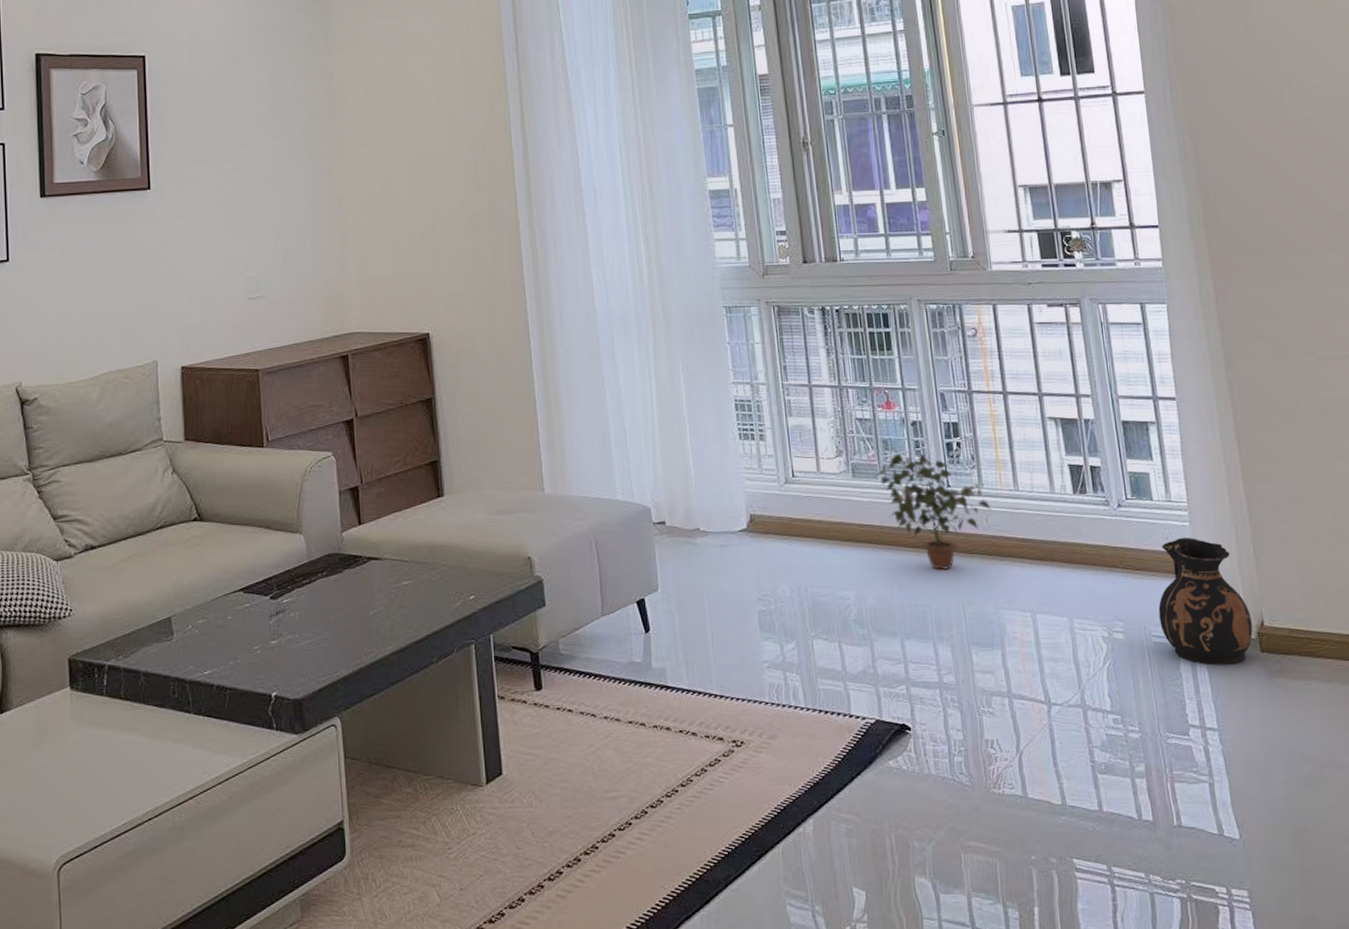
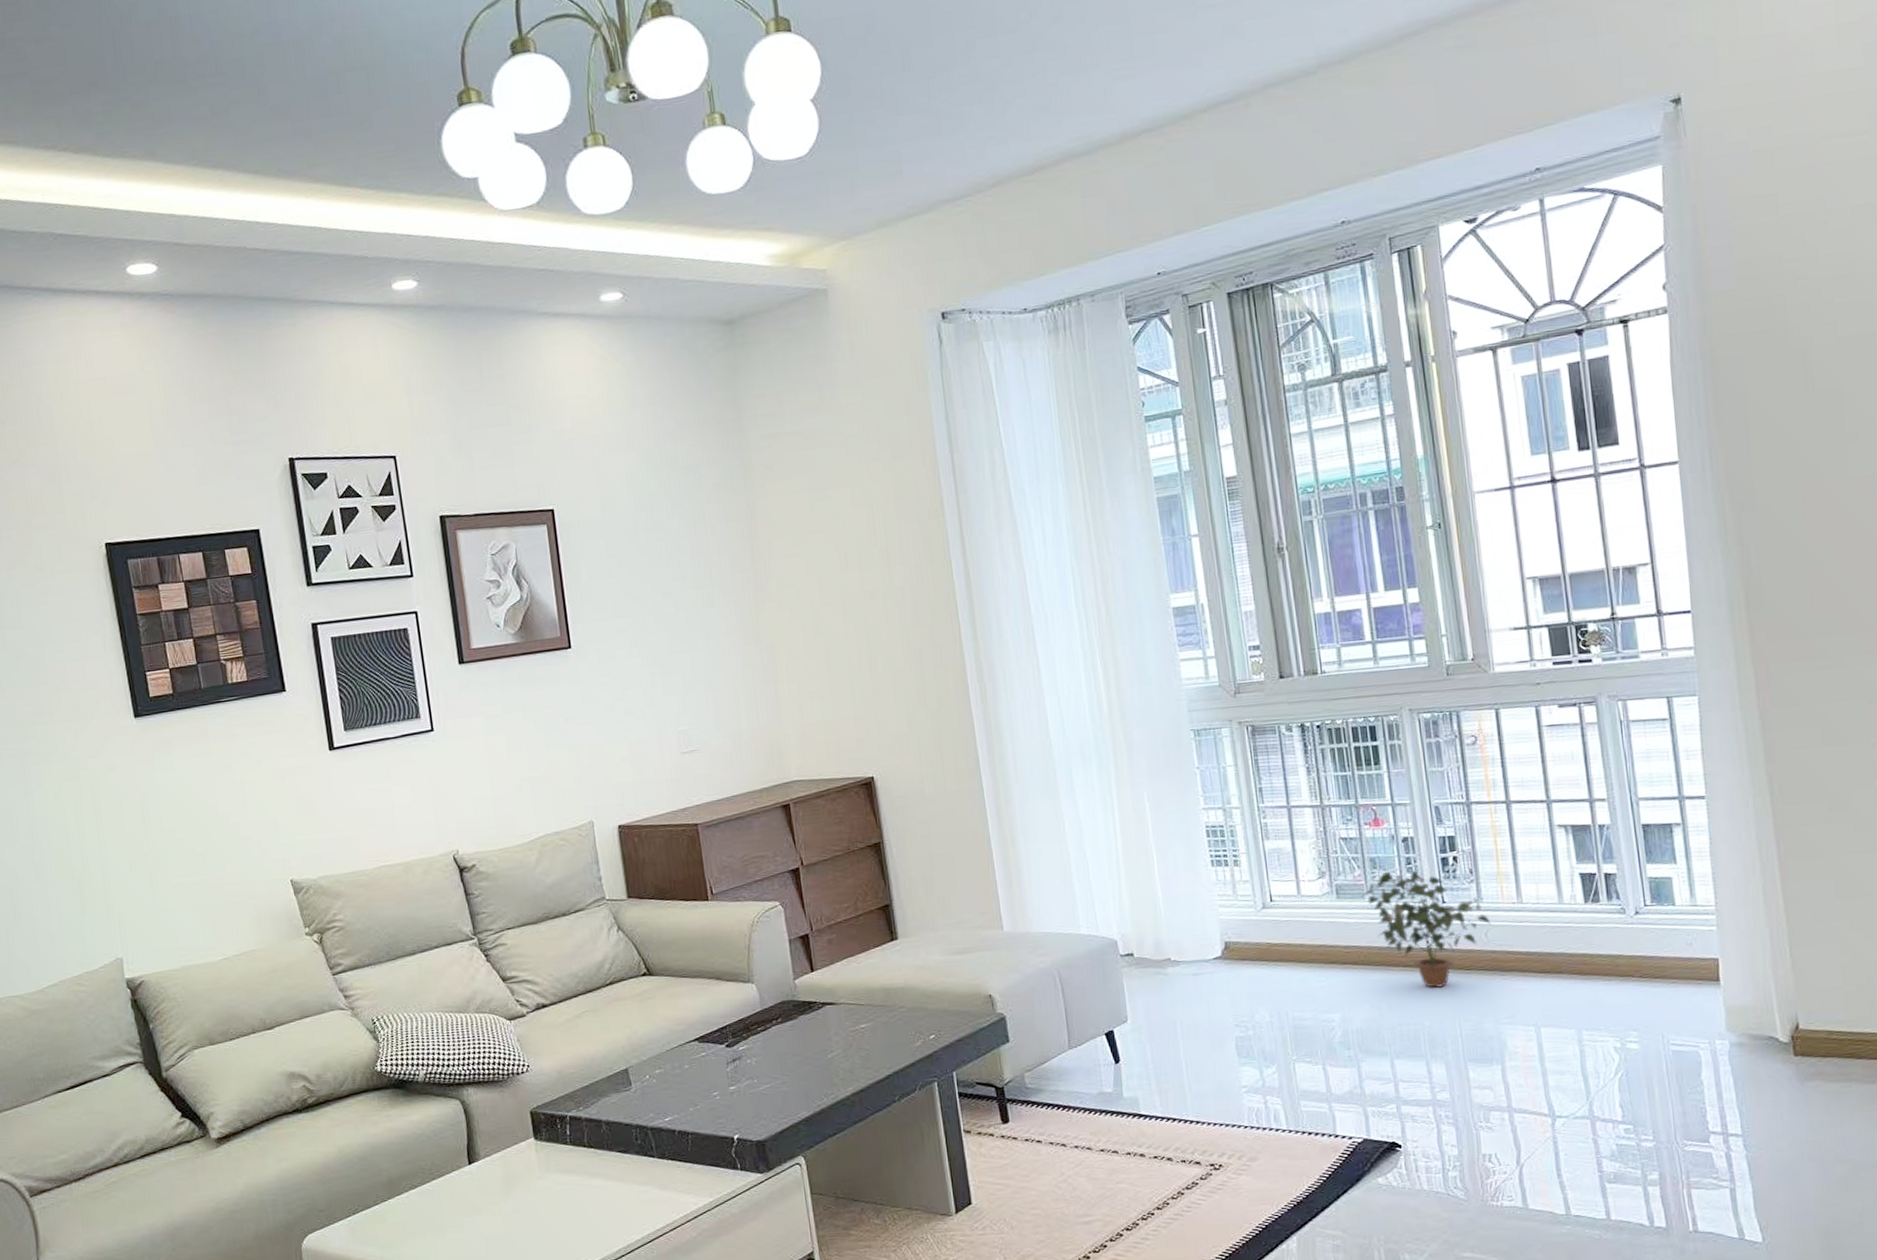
ceramic jug: present [1158,537,1253,665] -> none [1678,941,1786,1071]

